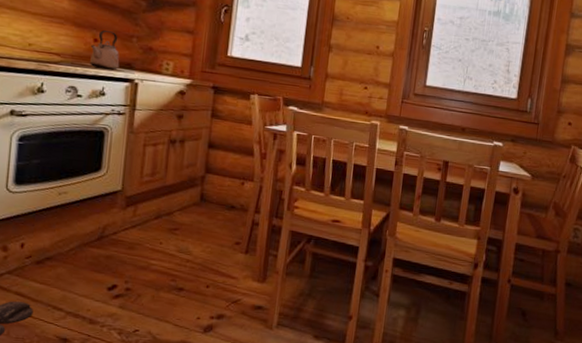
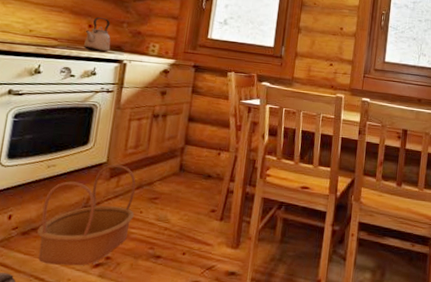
basket: none [52,192,155,297] -> present [37,164,136,266]

